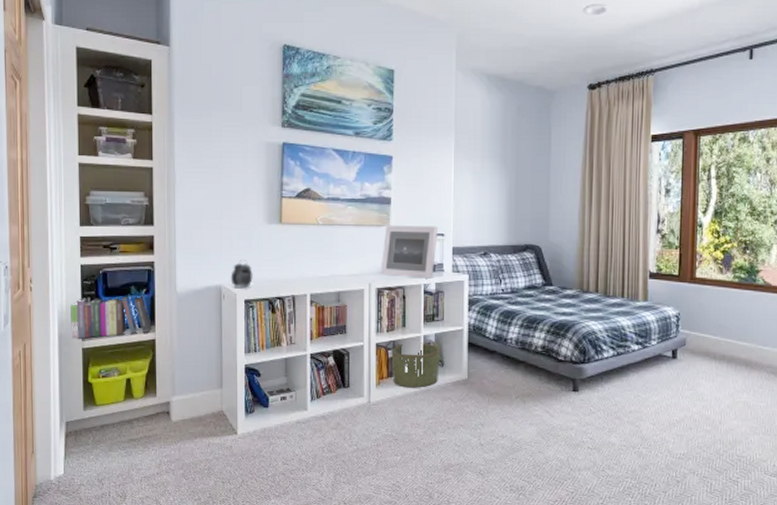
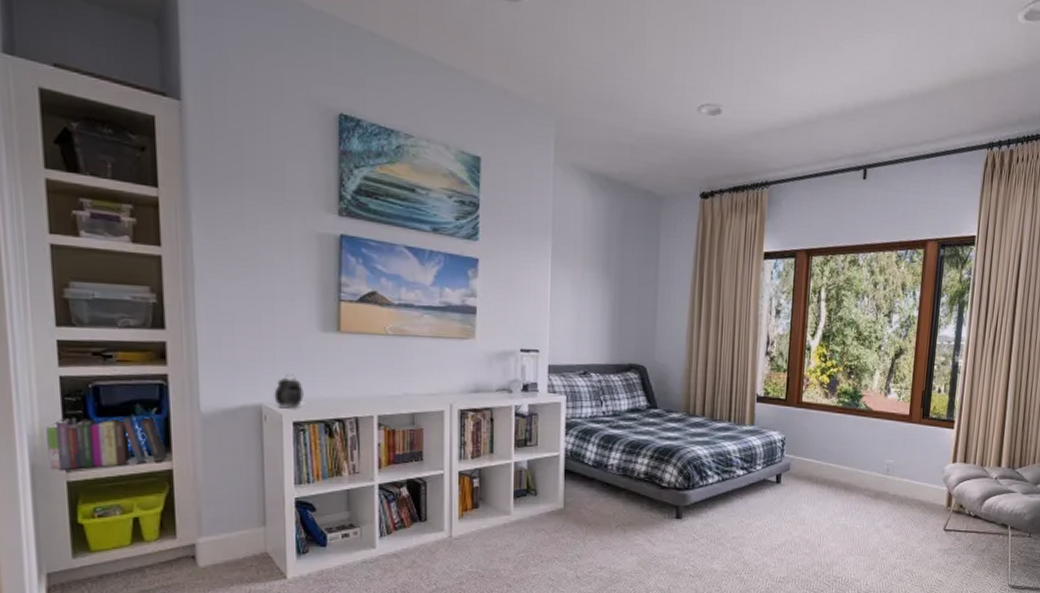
picture frame: present [380,225,439,279] -> none [464,338,532,400]
basket: present [391,343,441,388] -> none [477,471,534,520]

